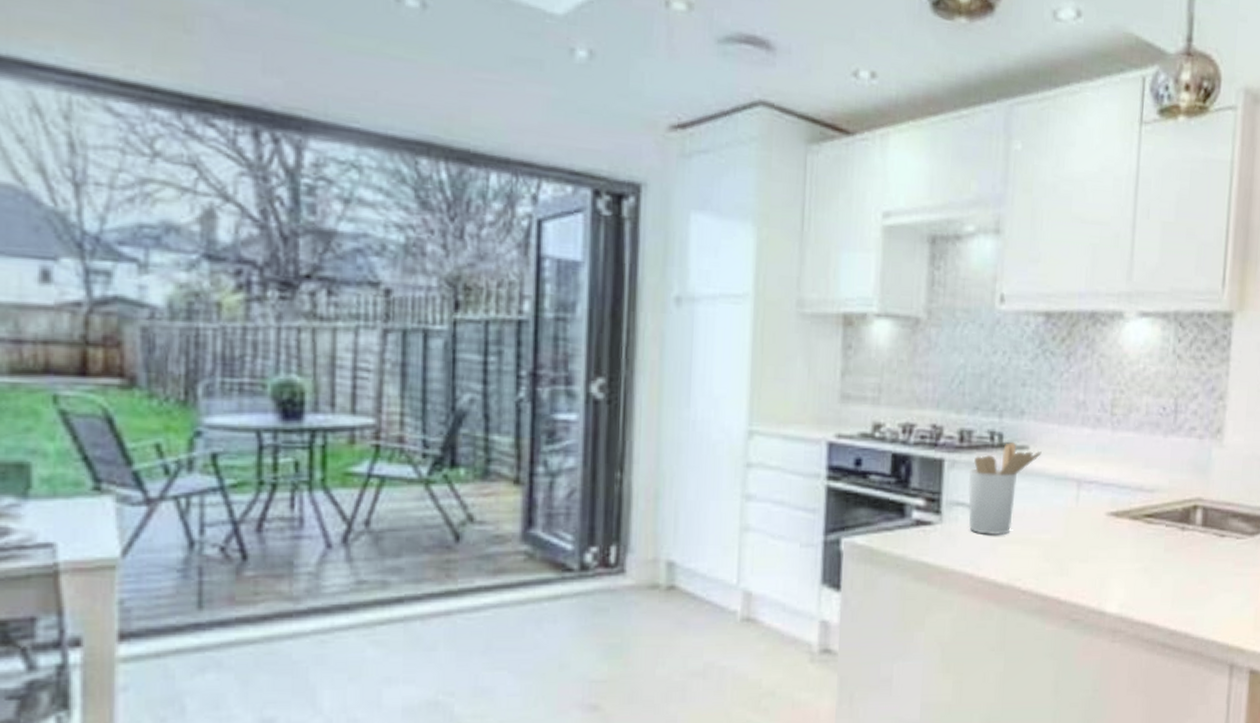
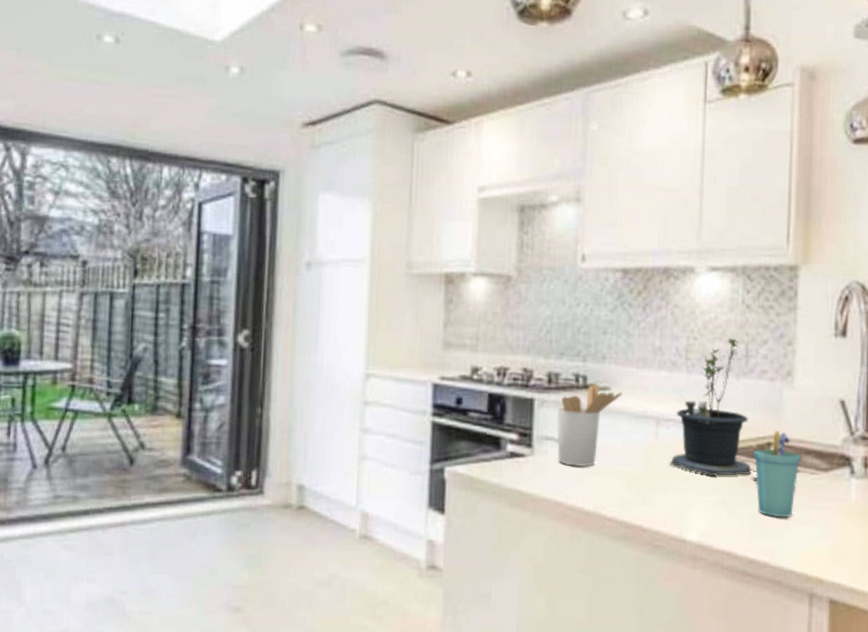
potted plant: none [1090,392,1182,546] -> present [669,338,757,480]
cup: none [1178,492,1228,586] -> present [753,430,802,518]

